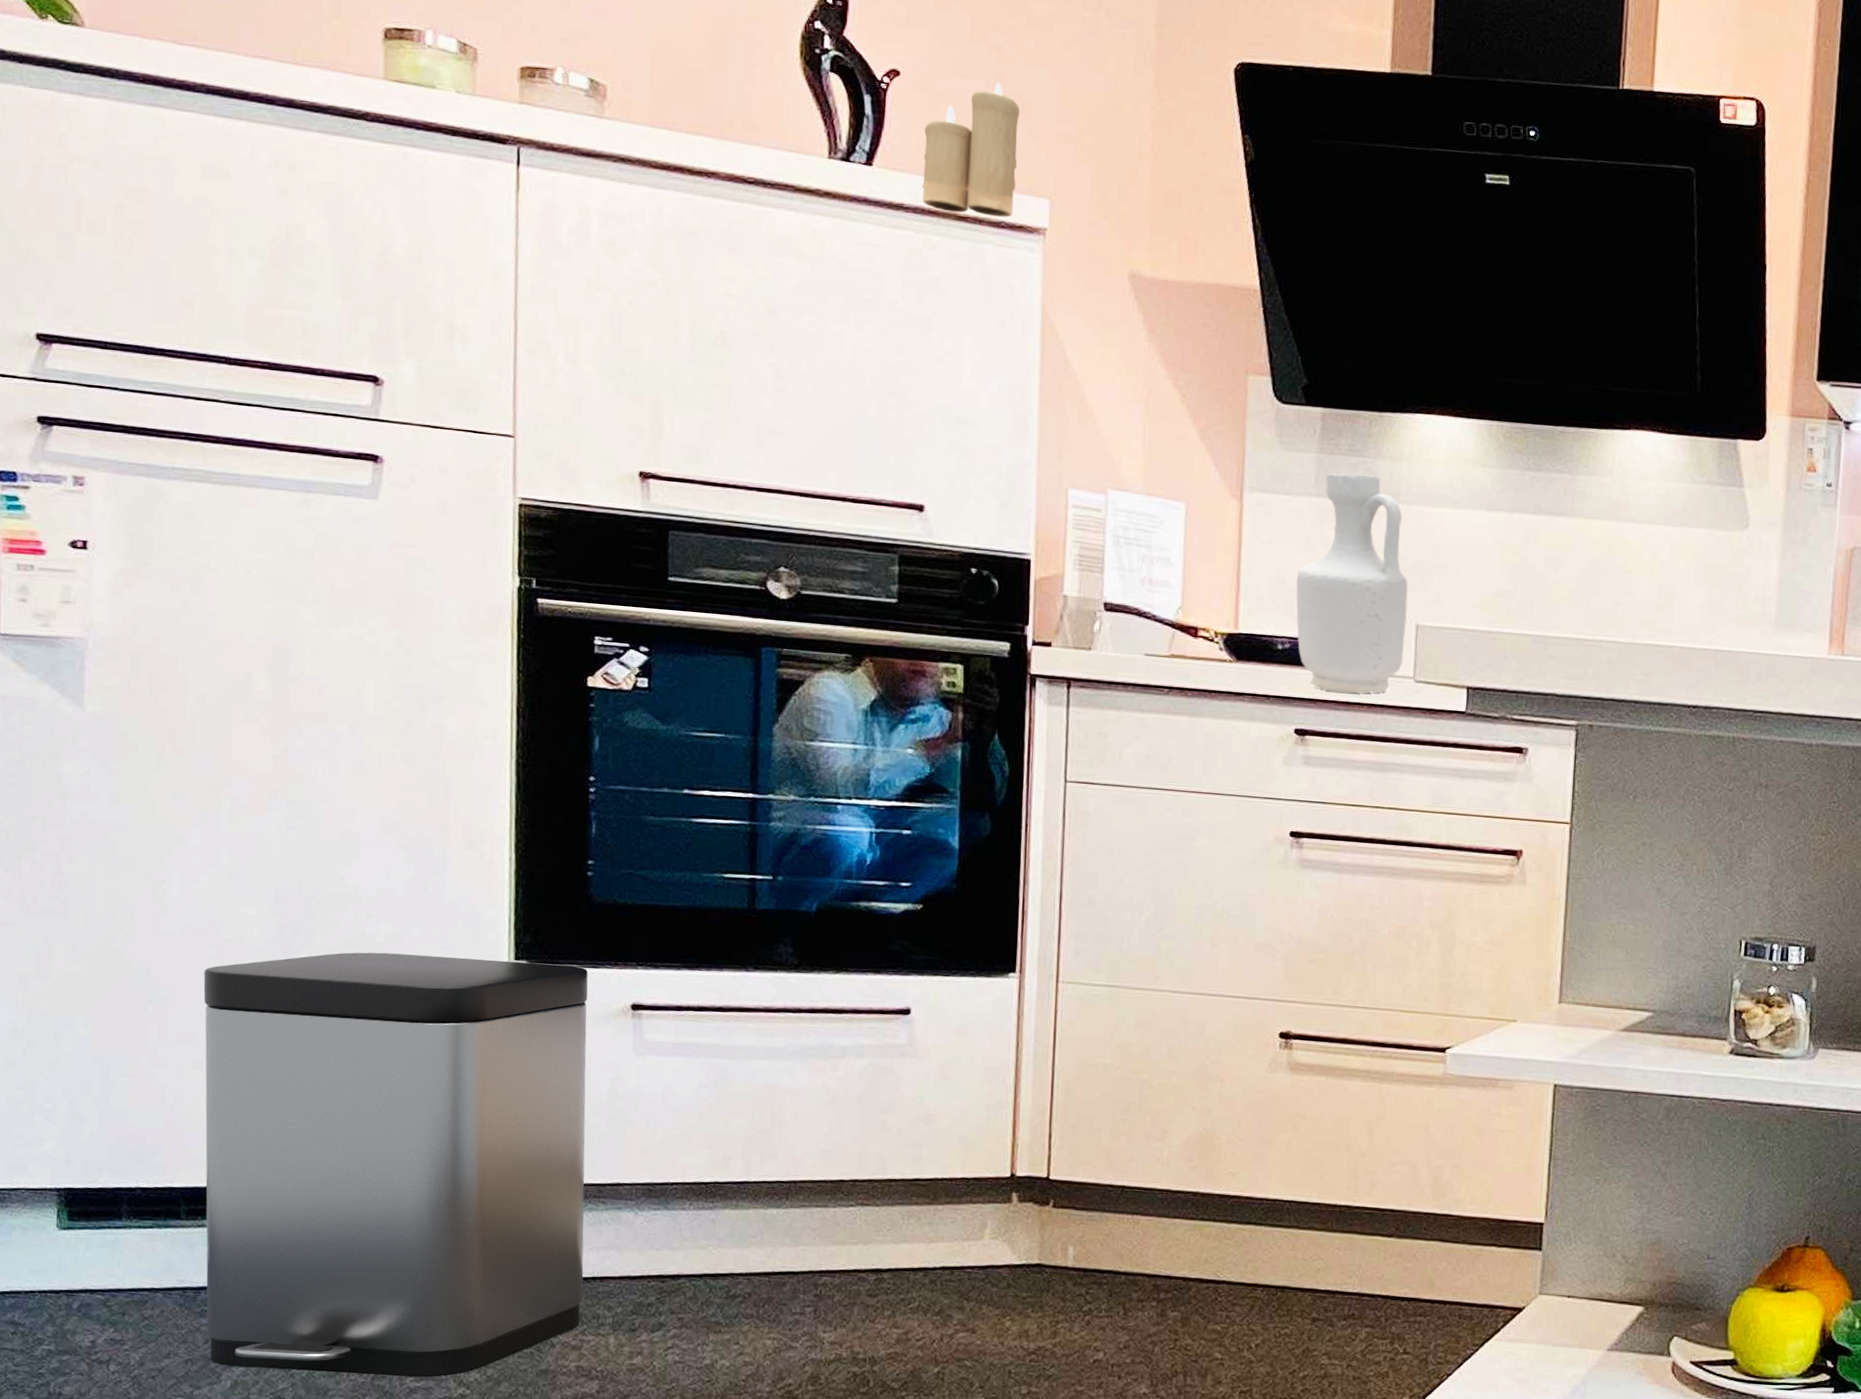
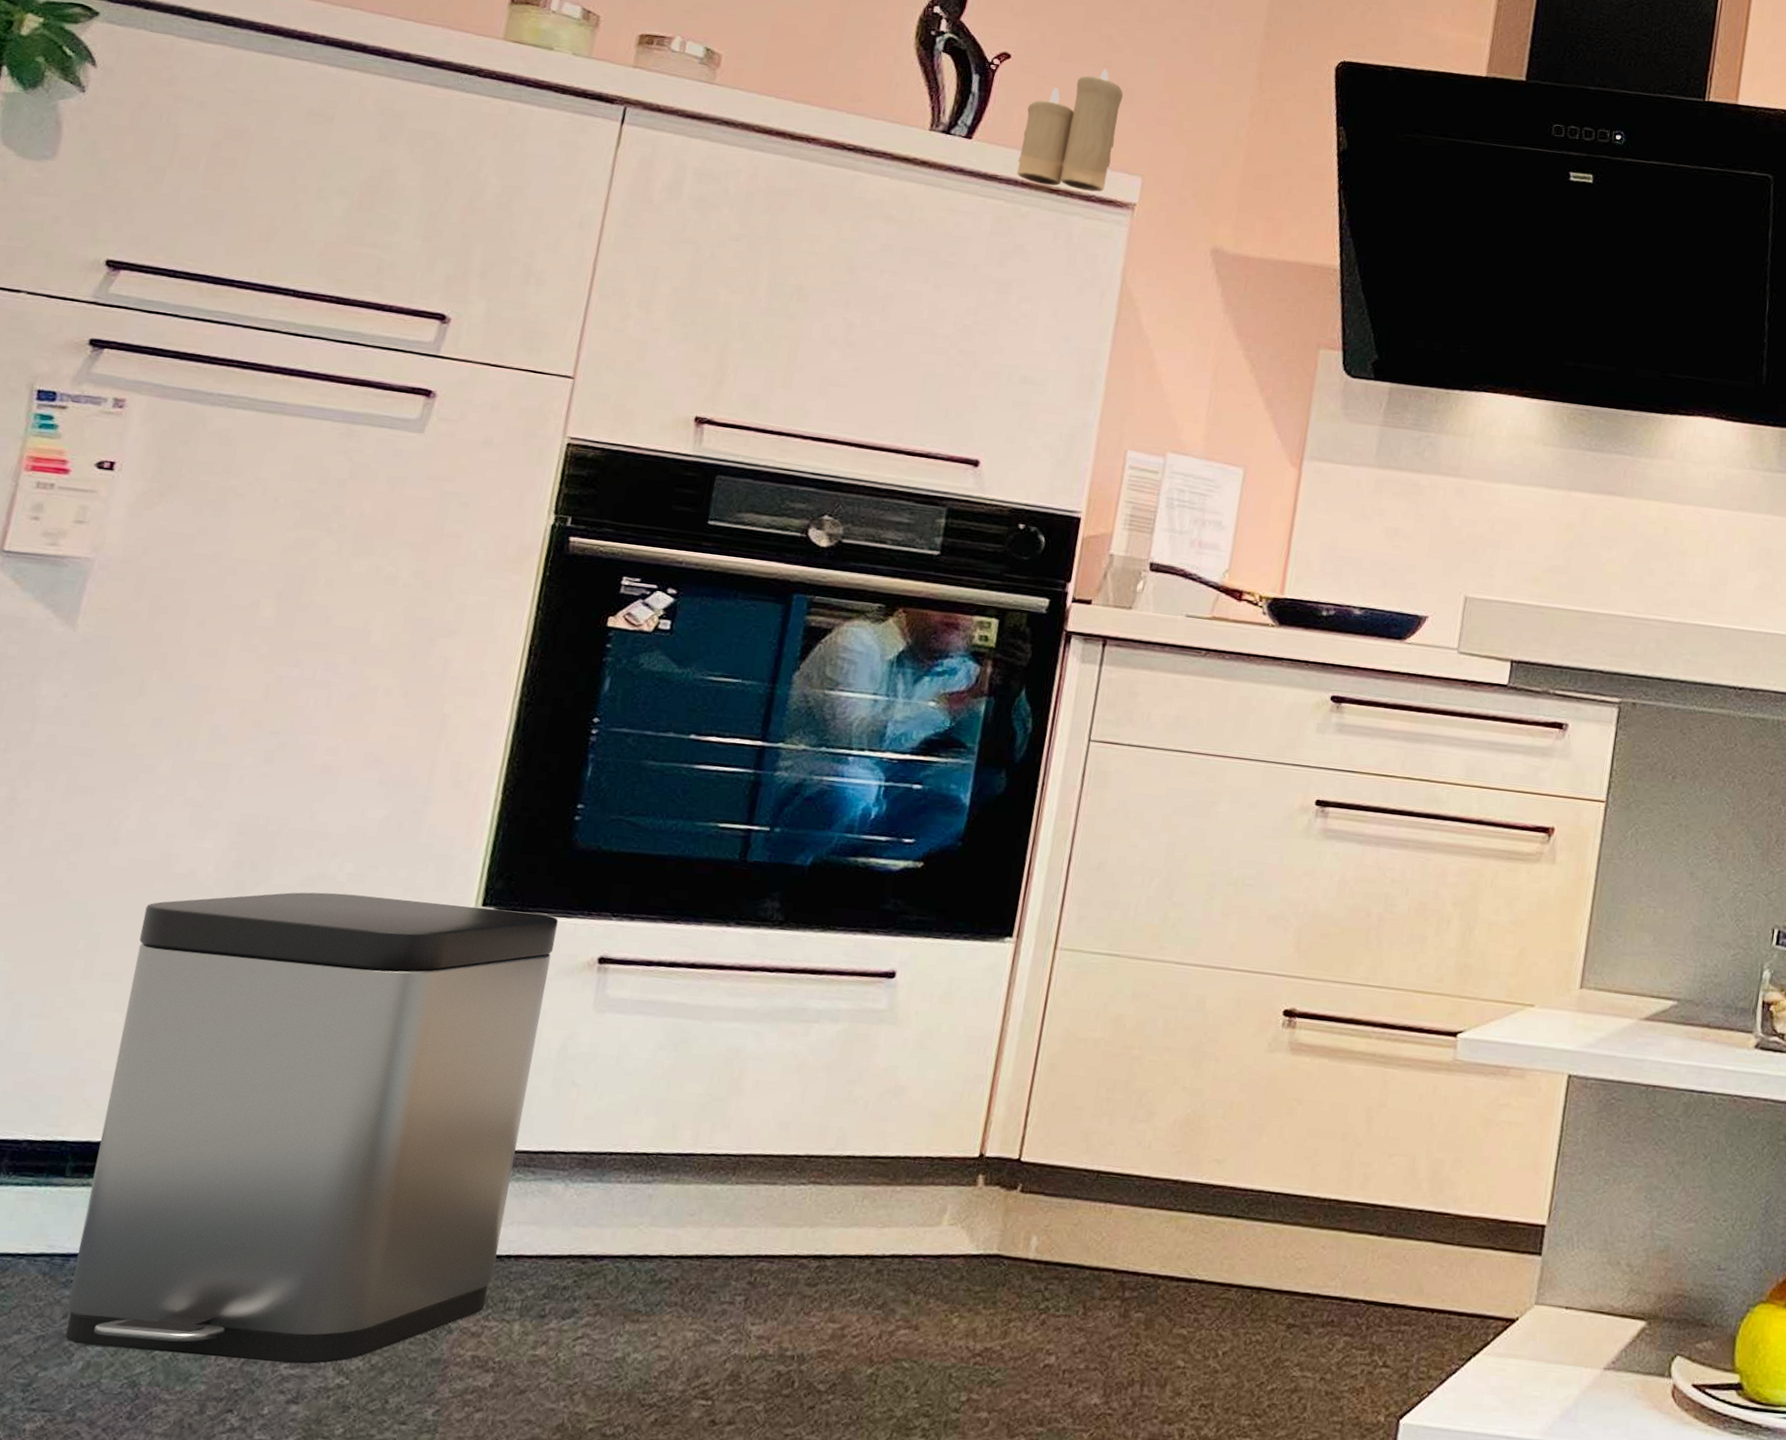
ceramic jug: present [1296,473,1408,693] -> none [1343,445,1460,663]

